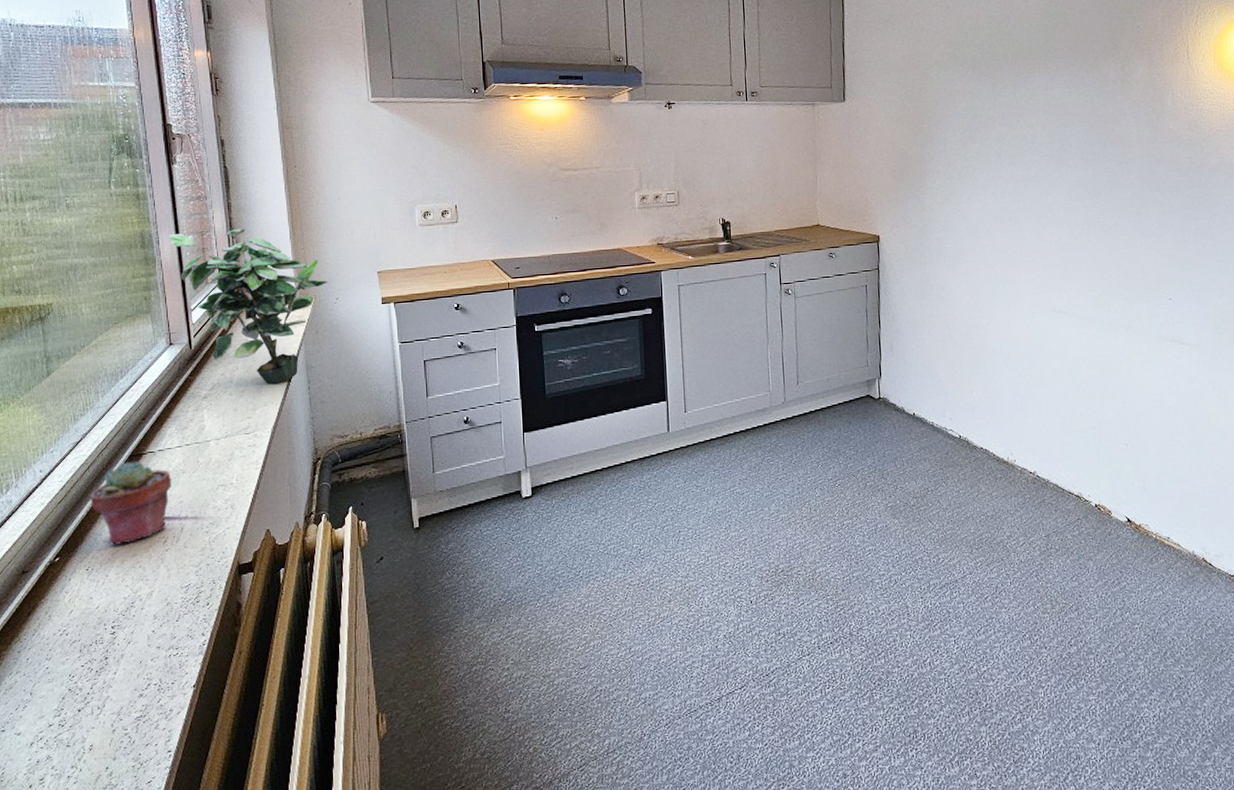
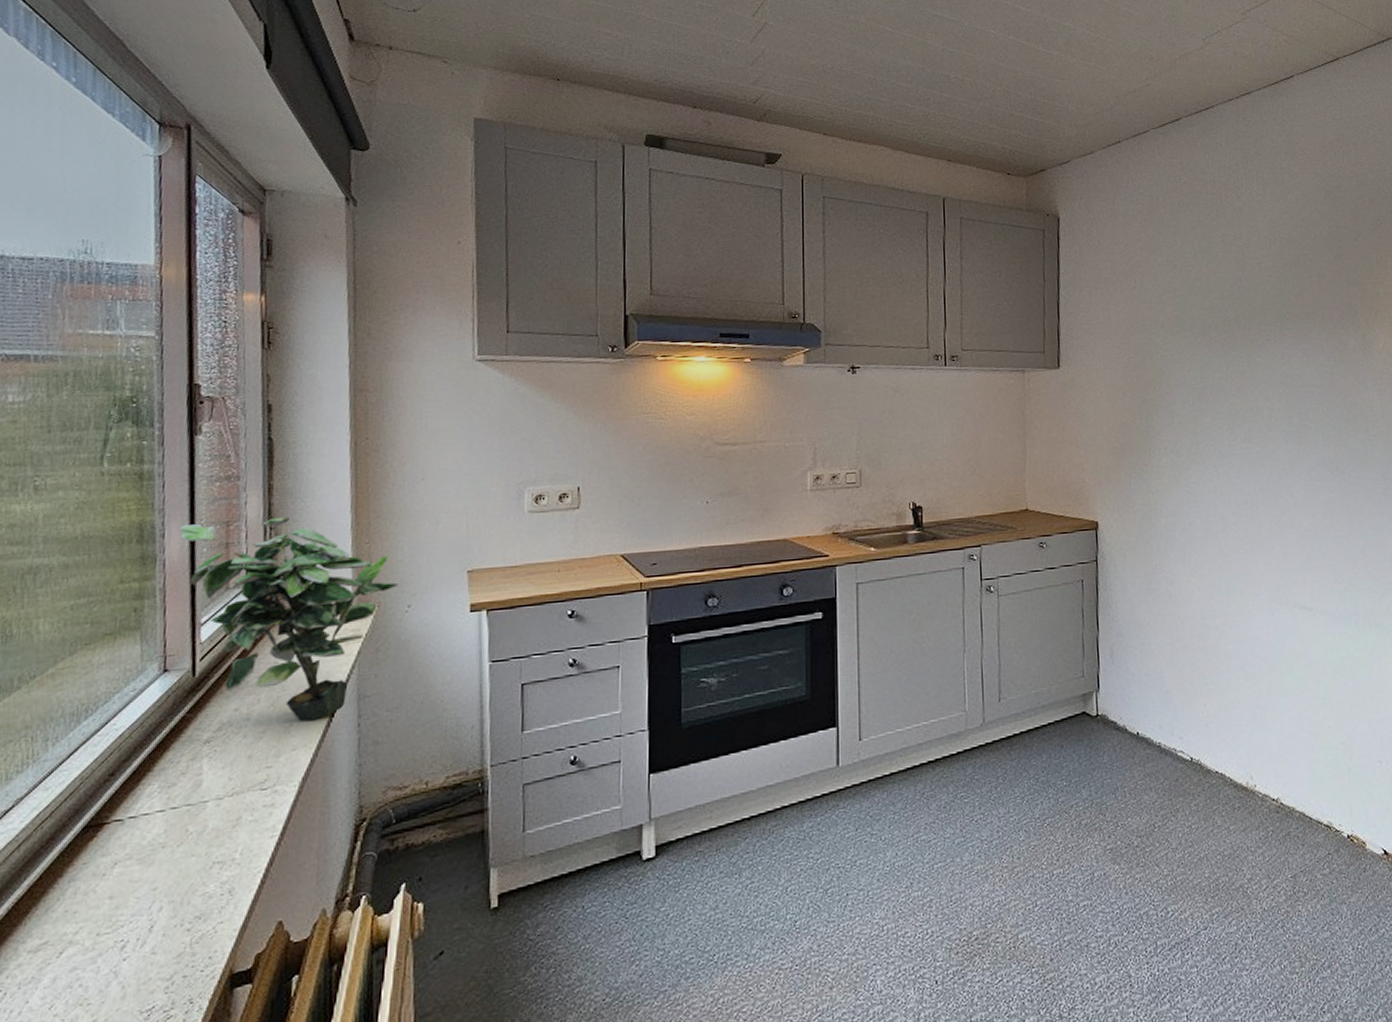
potted succulent: present [90,461,172,545] -> none [15,834,145,957]

